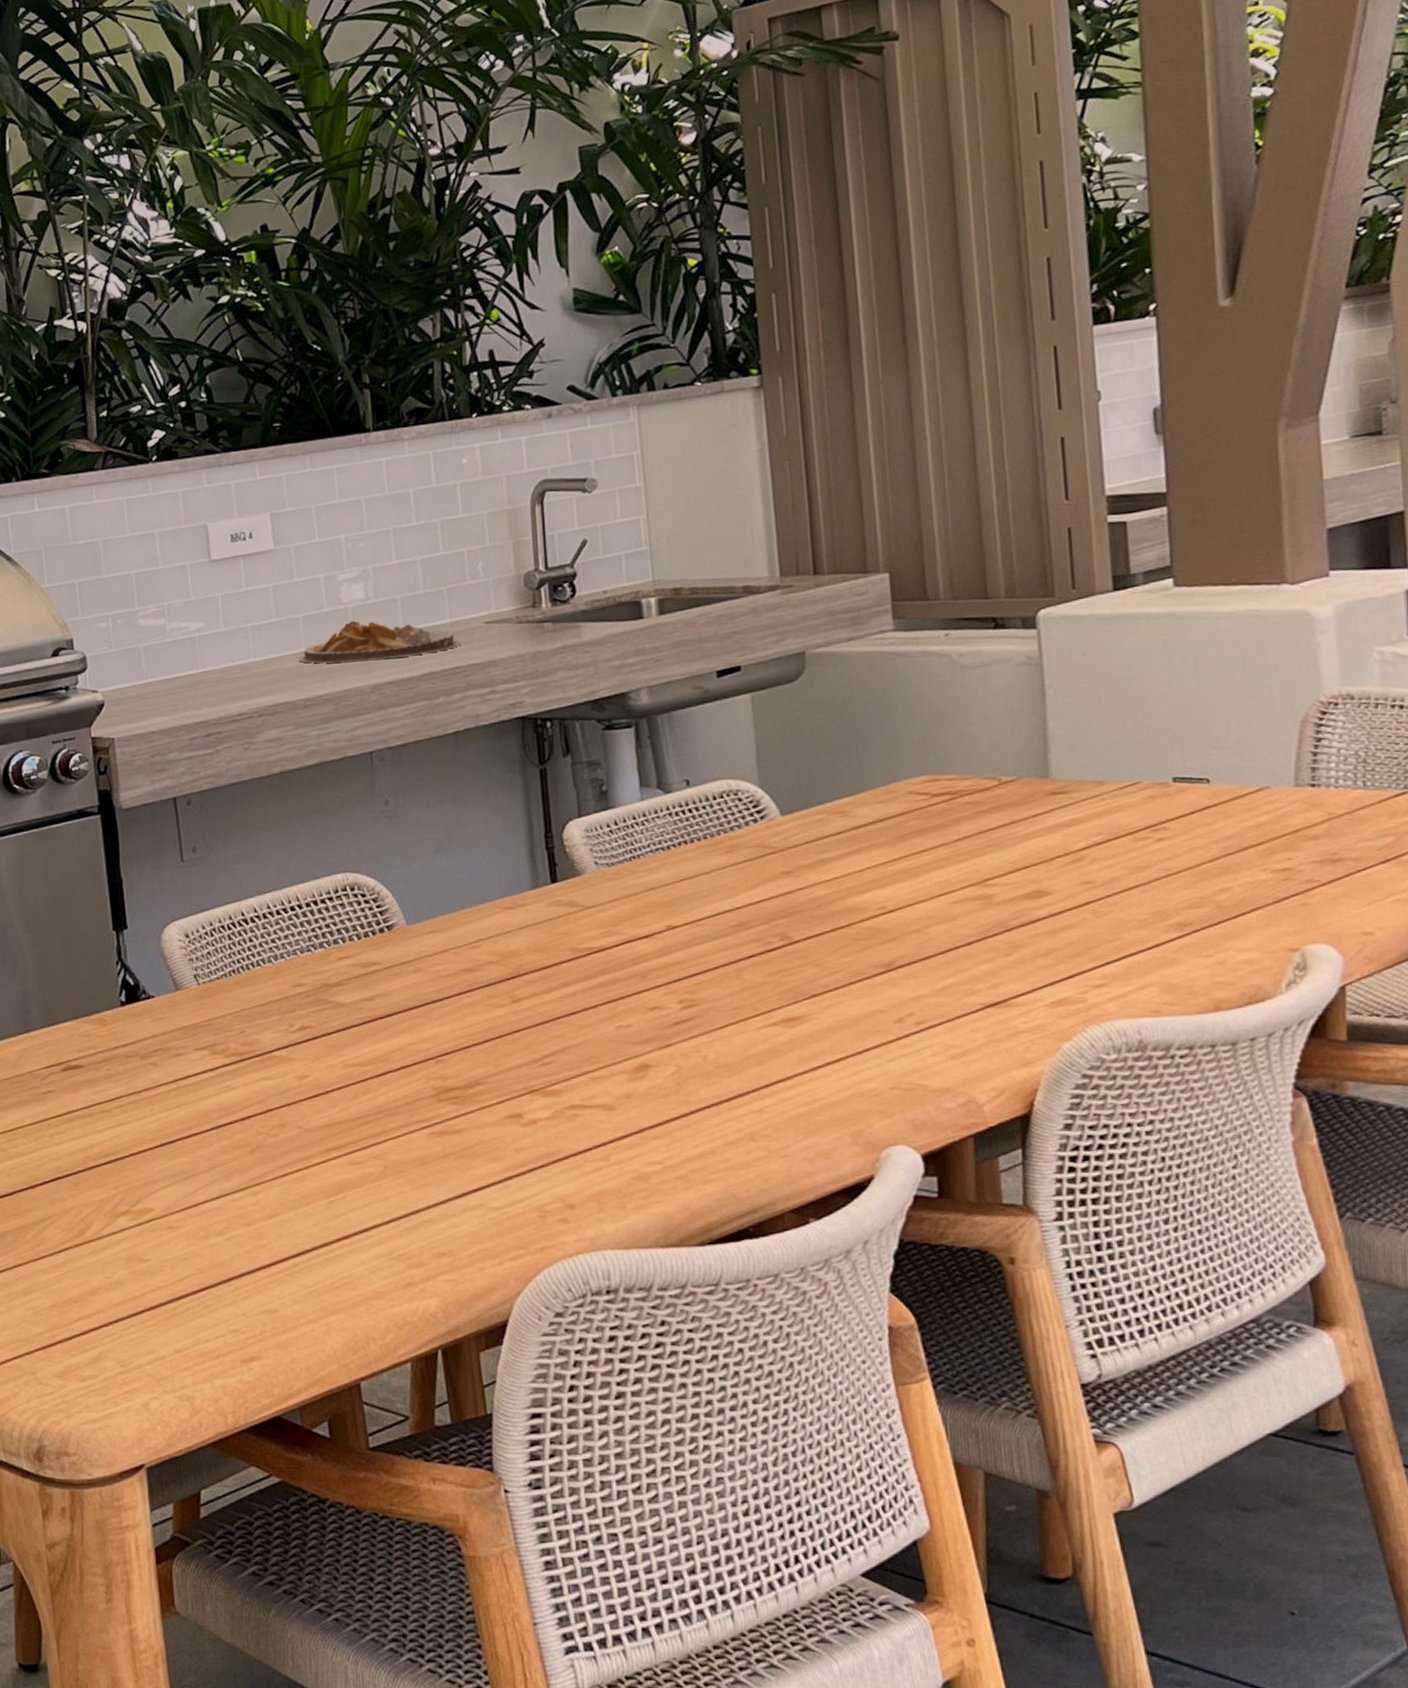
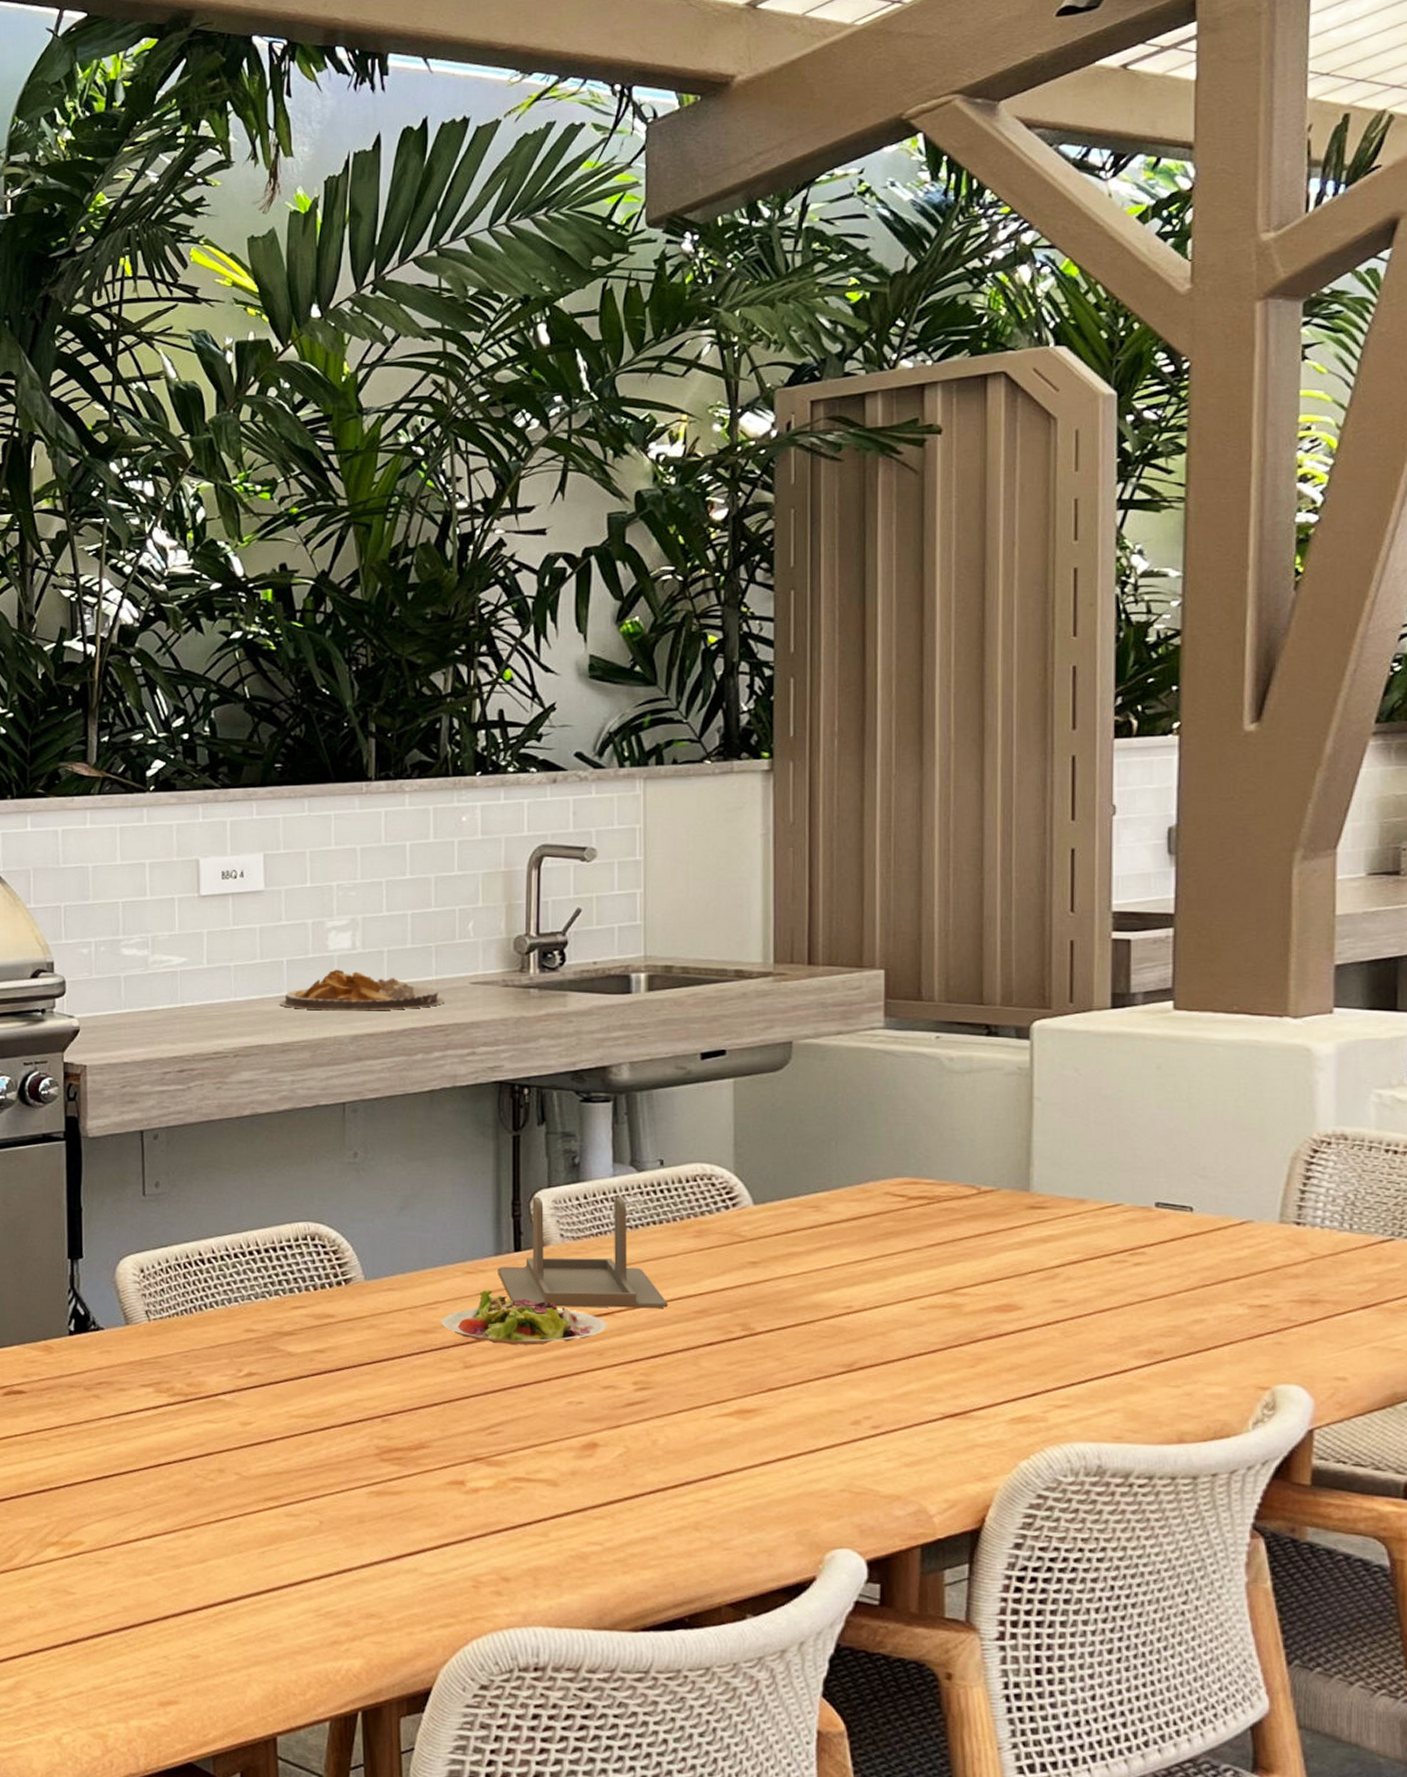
salad plate: none [484,923,649,976] -> present [440,1289,607,1346]
napkin holder: none [536,820,706,934] -> present [498,1196,668,1308]

